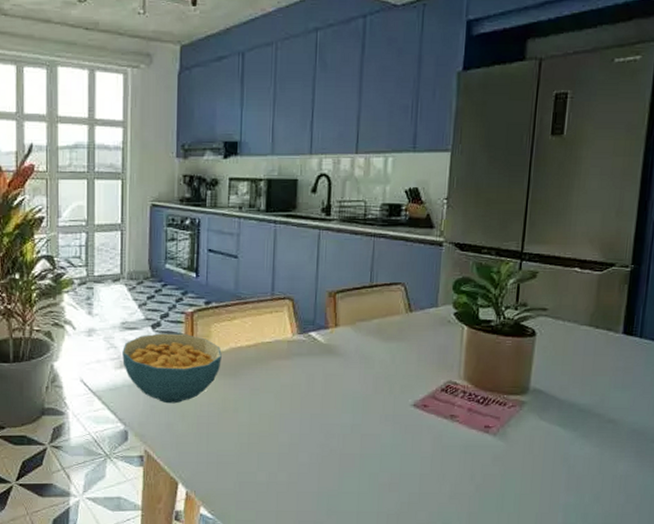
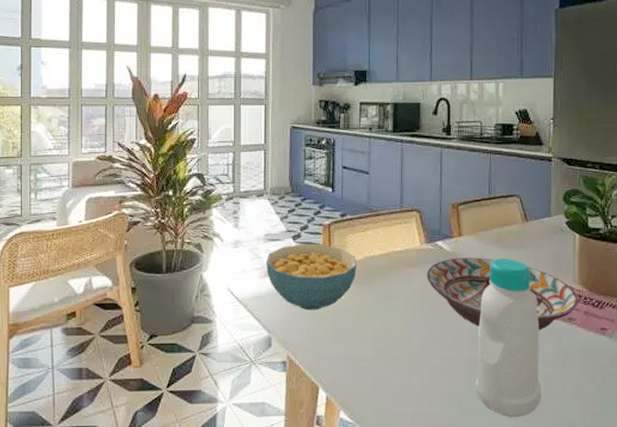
decorative bowl: none [298,350,463,427] -> present [427,258,579,330]
bottle: none [345,350,418,516] -> present [475,258,542,418]

